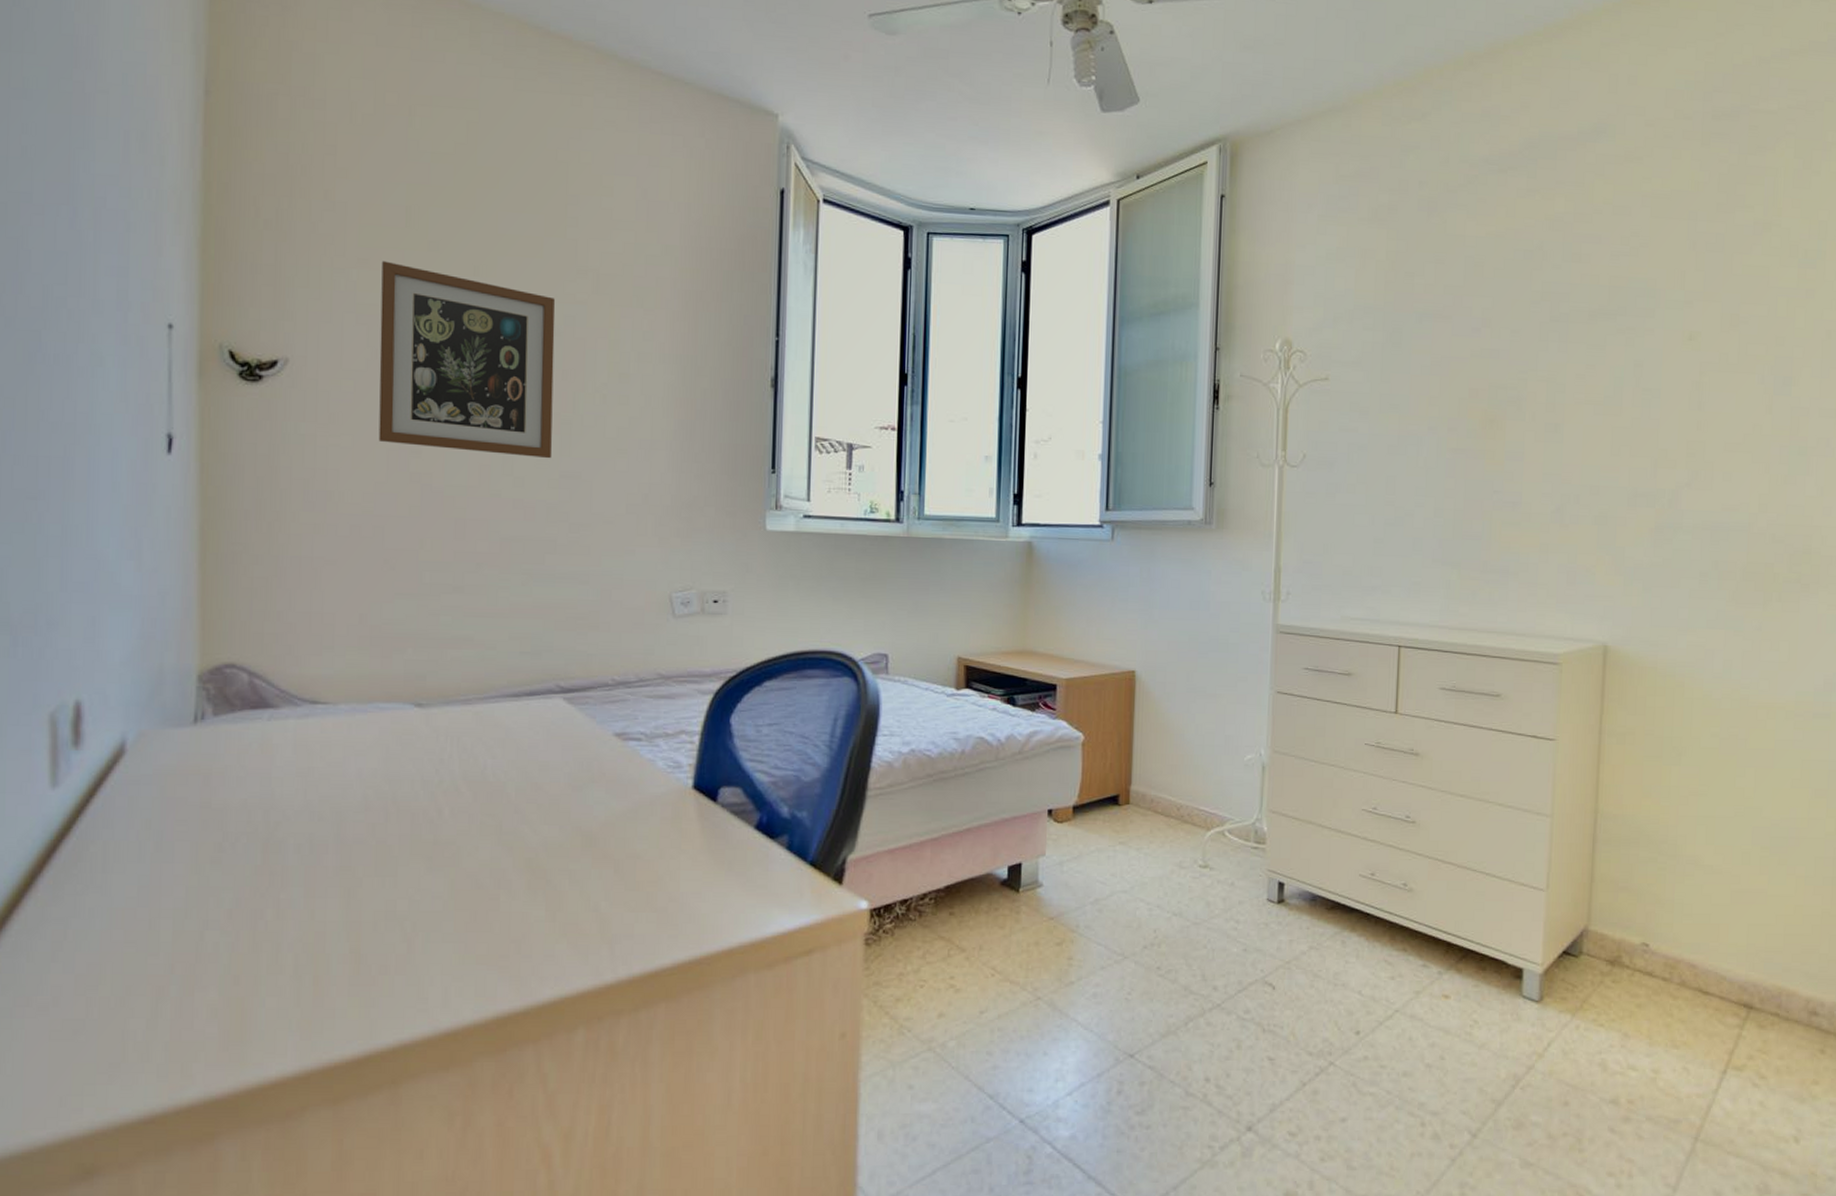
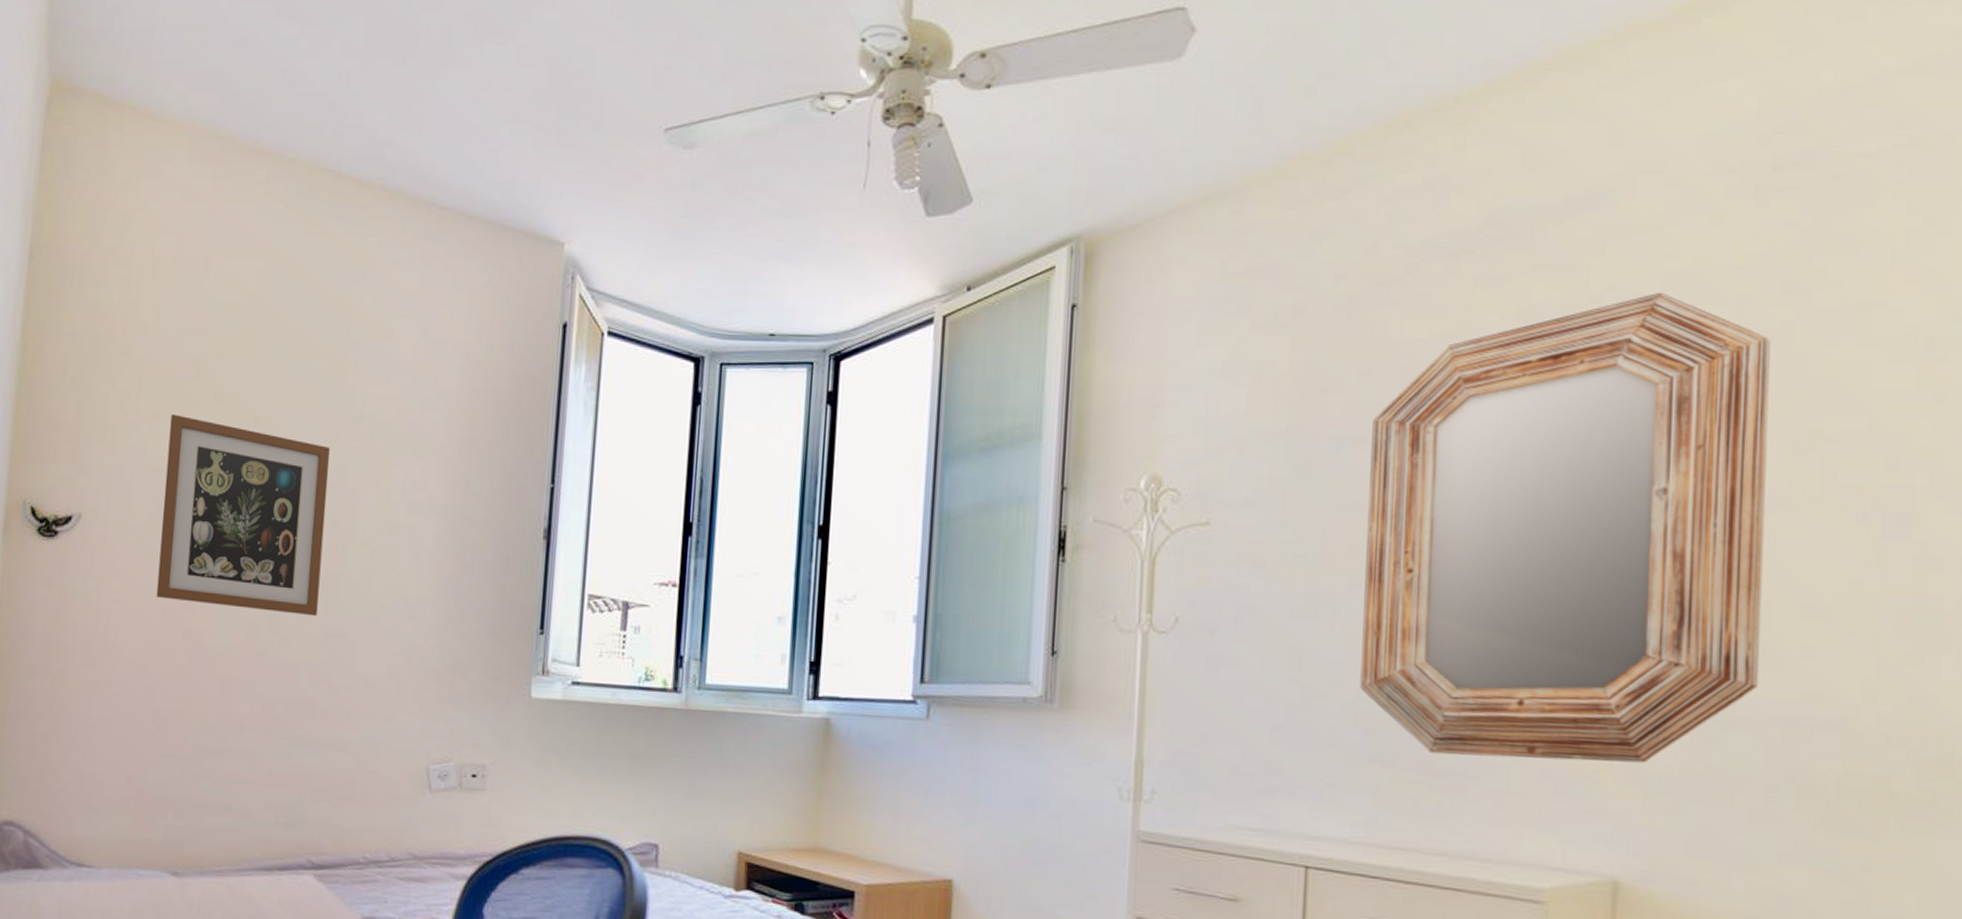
home mirror: none [1436,207,1709,559] -> present [1360,292,1770,763]

